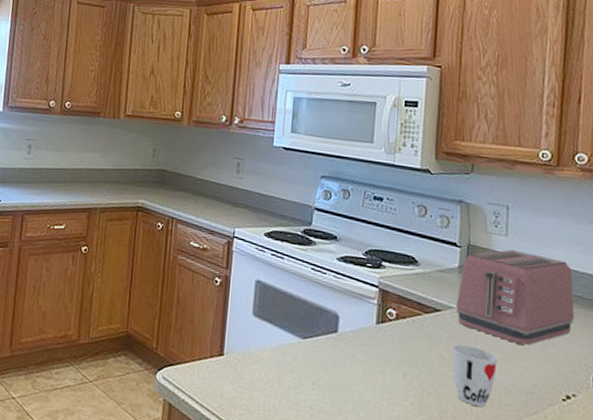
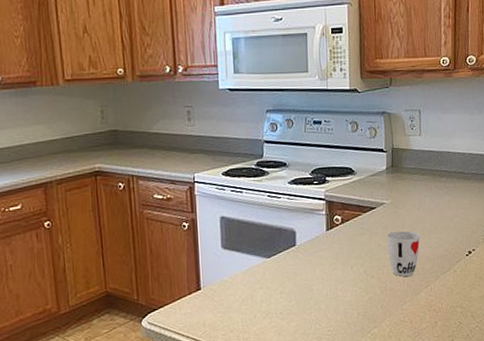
toaster: present [456,249,574,345] -> none [387,146,472,221]

